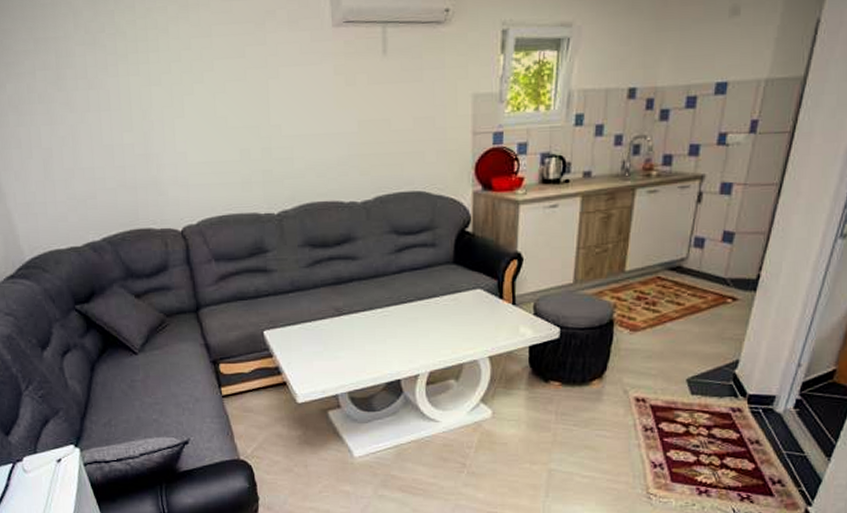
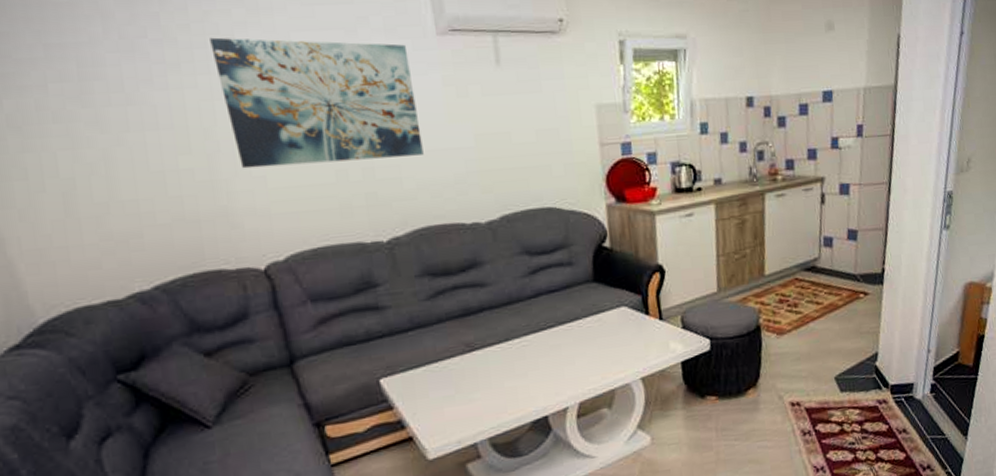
wall art: none [150,31,313,145] -> present [210,37,424,169]

